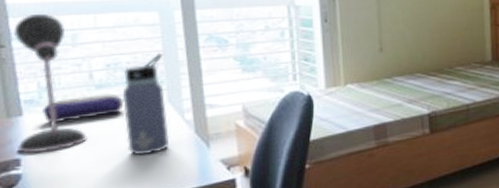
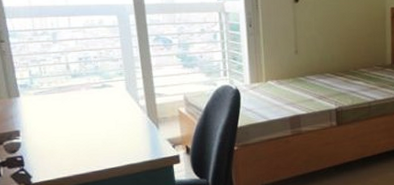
desk lamp: present [13,13,88,154] -> none [10,15,67,127]
pencil case: present [42,92,123,123] -> none [34,81,92,104]
water bottle: present [122,52,170,156] -> none [91,49,129,133]

